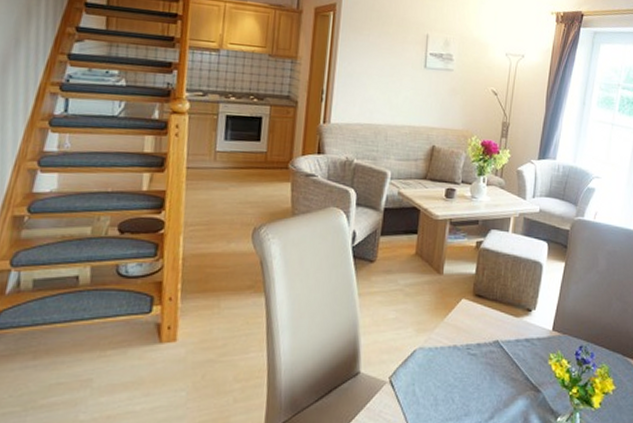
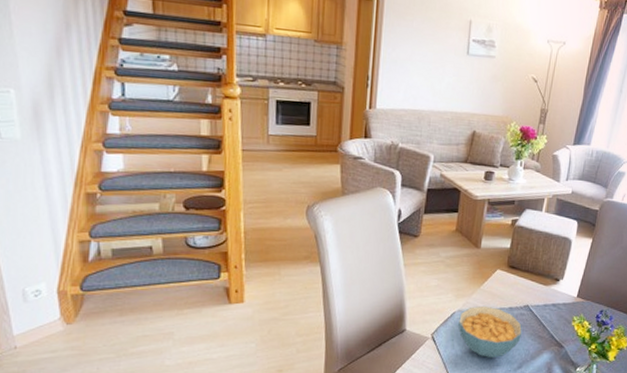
cereal bowl: none [420,342,493,406] -> present [458,305,523,358]

